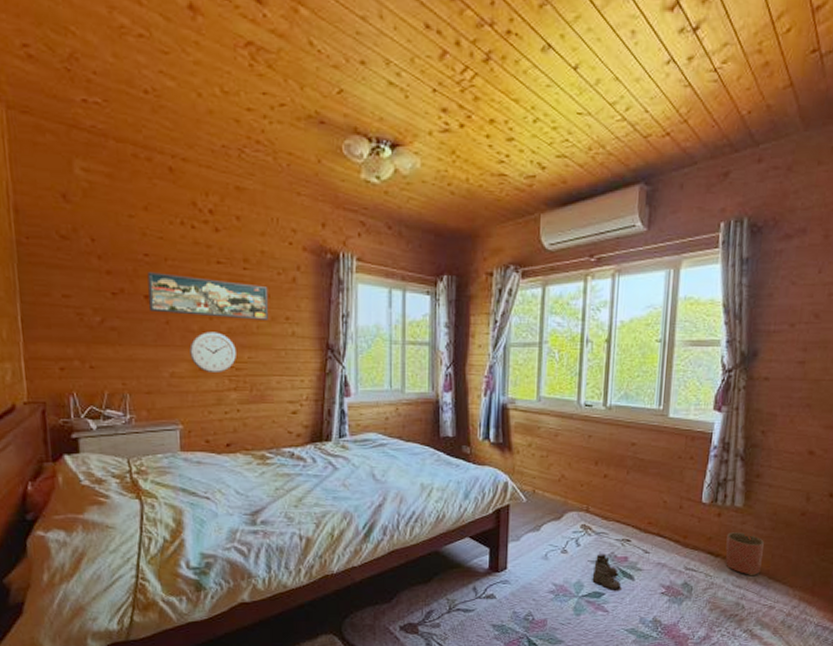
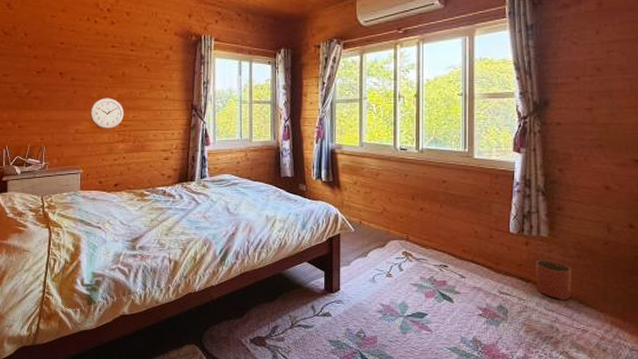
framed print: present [147,272,269,320] -> none [62,56,149,88]
boots: present [592,554,621,590] -> none [415,278,442,311]

